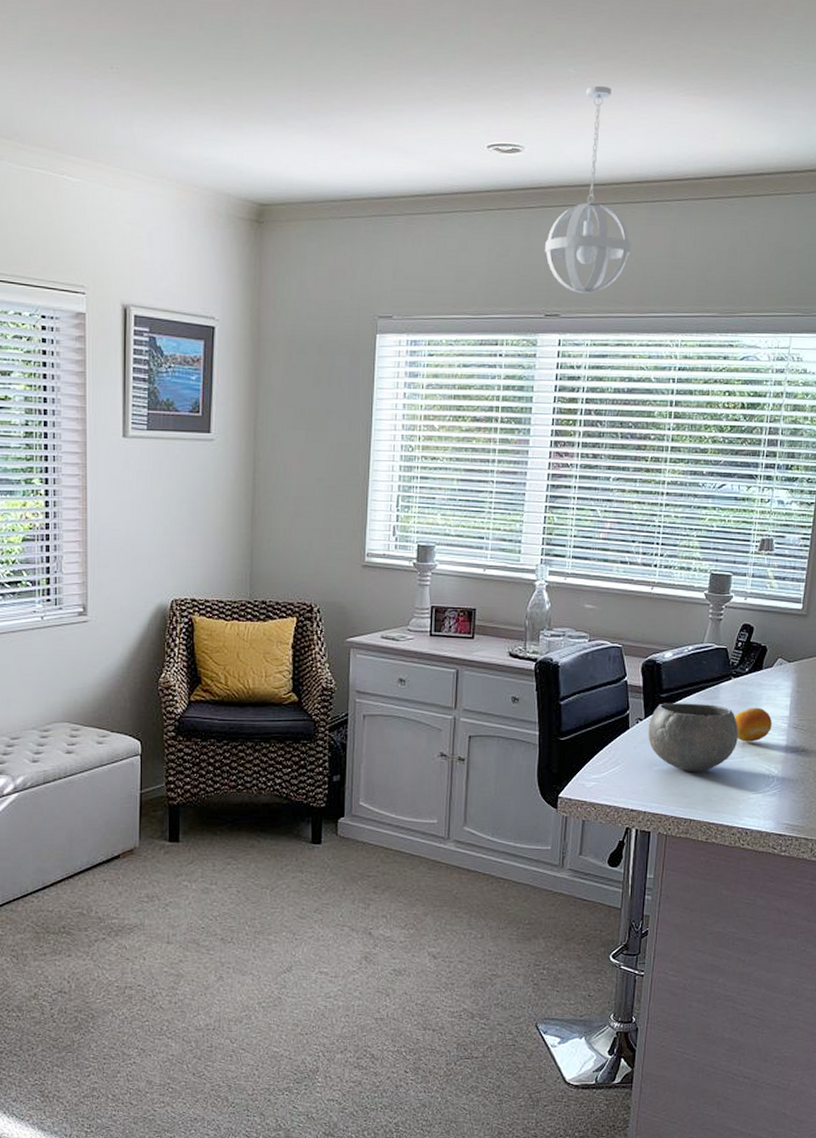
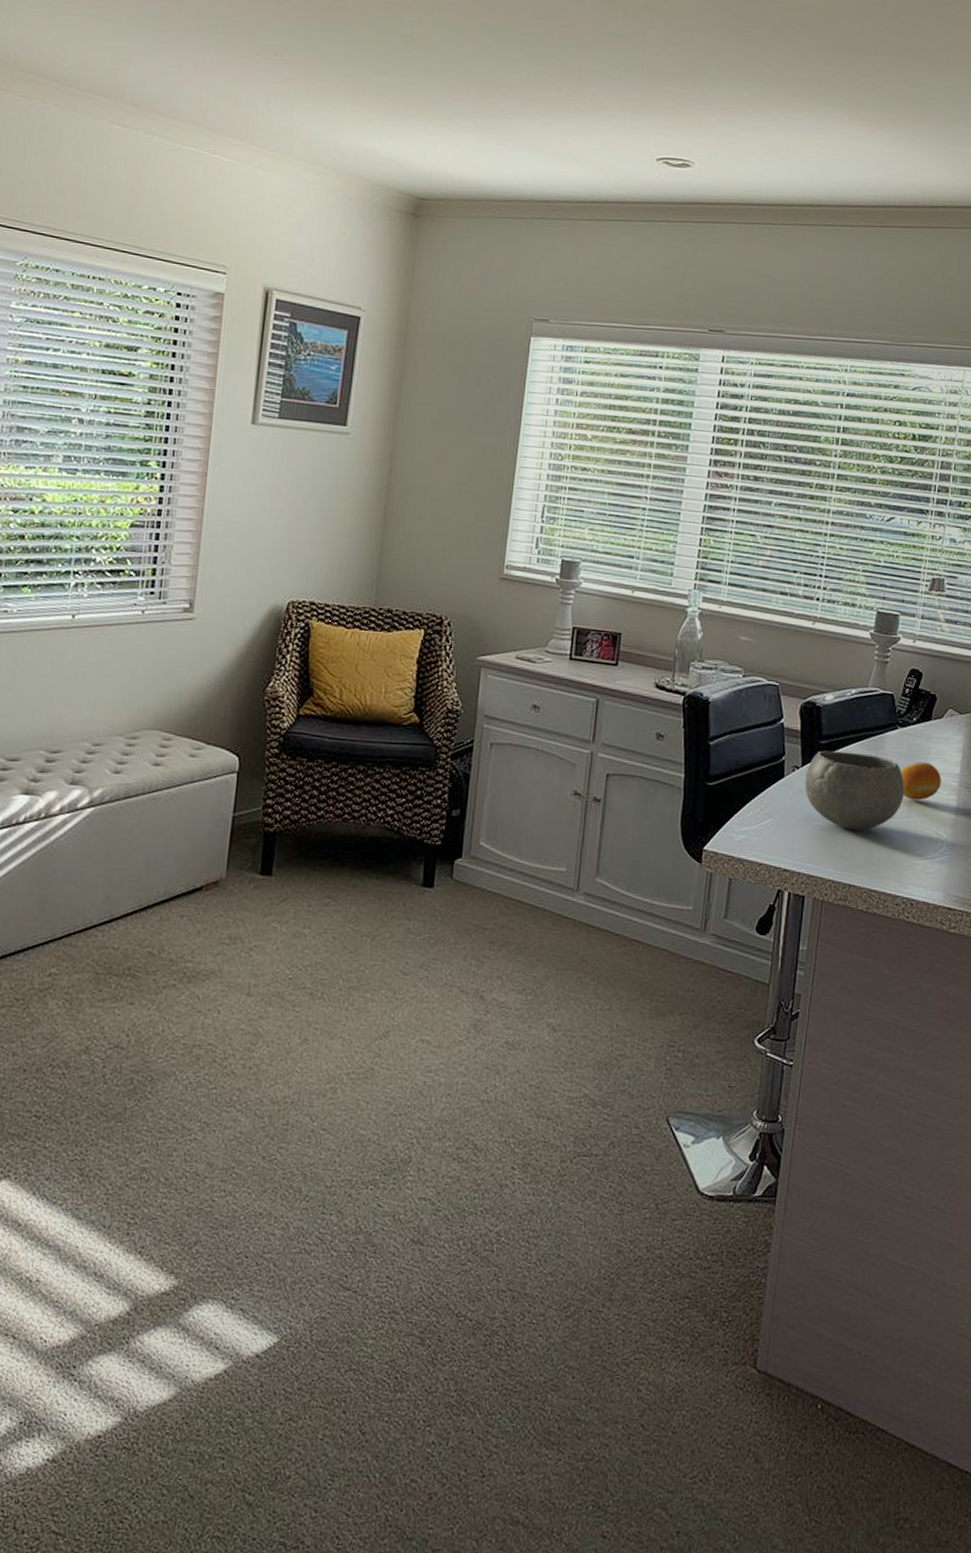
pendant light: present [544,85,631,294] -> none [710,109,801,312]

